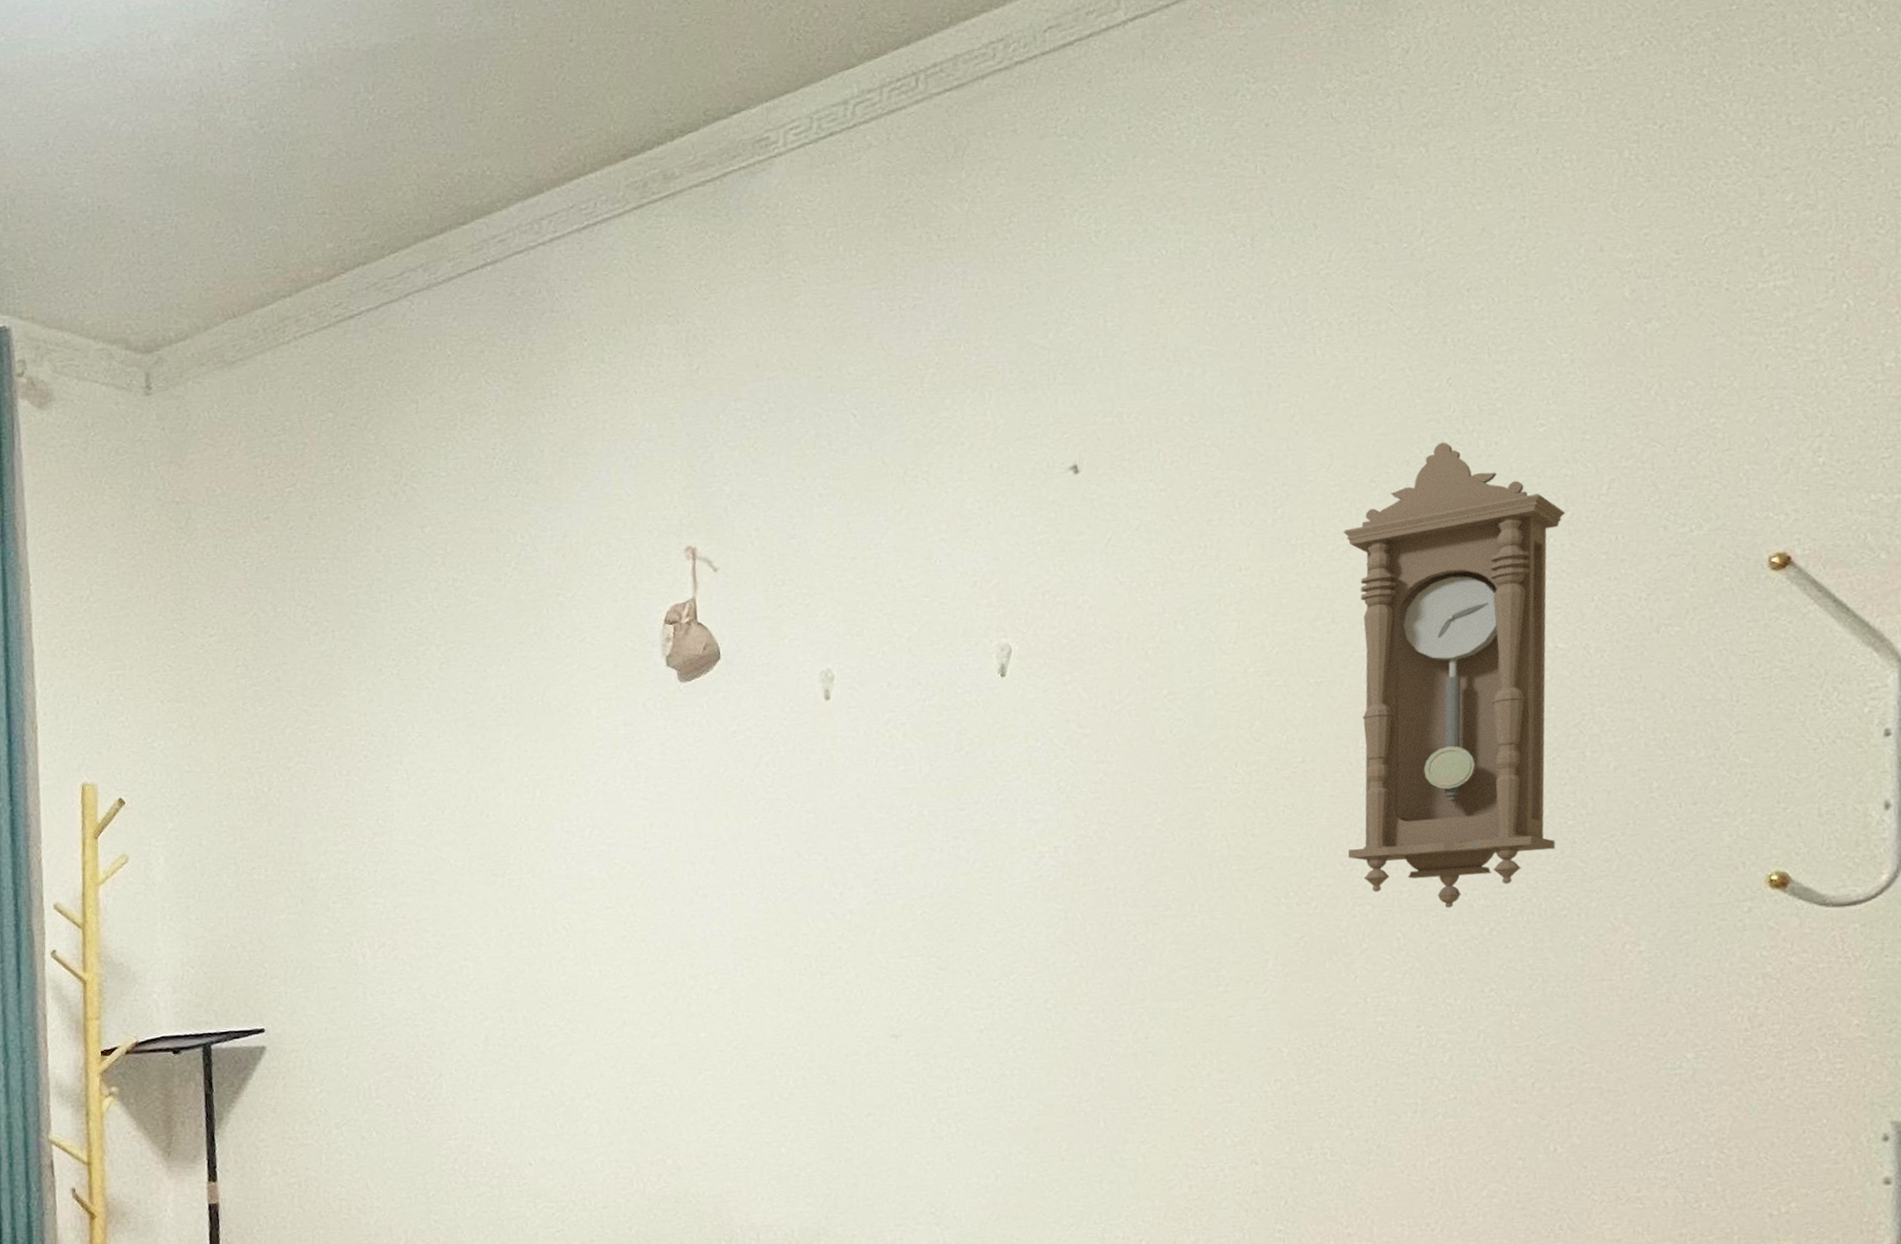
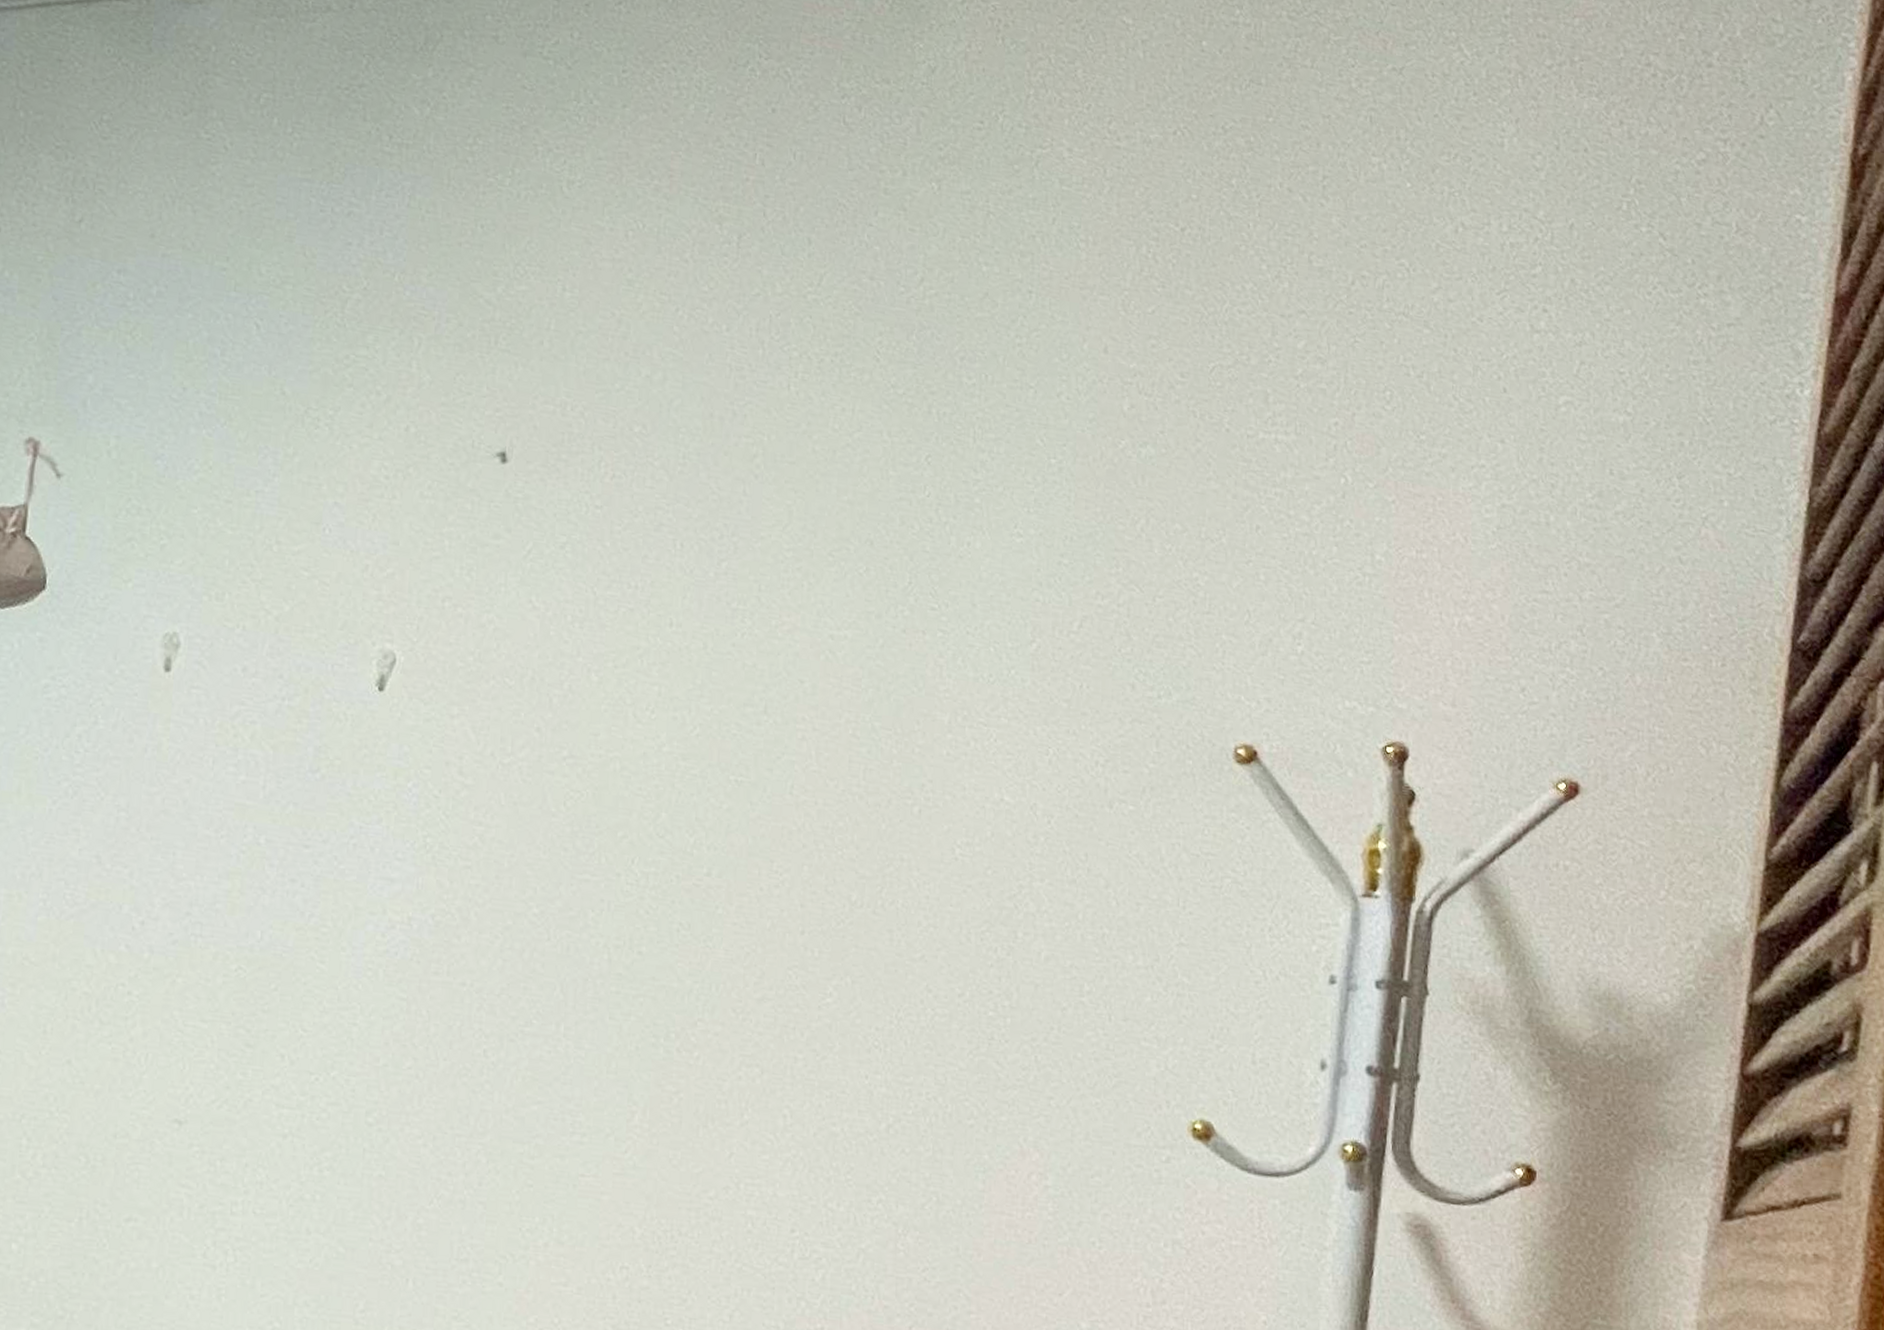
pendulum clock: present [1343,442,1565,908] -> none [742,528,1030,1090]

